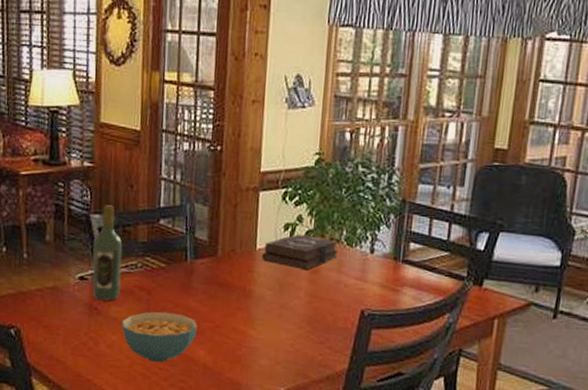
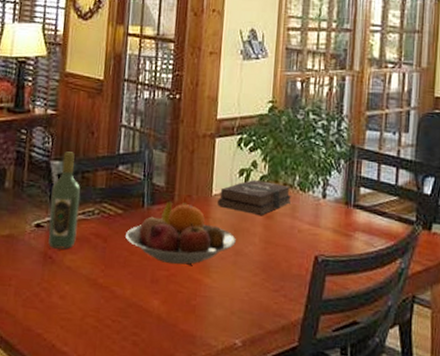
cereal bowl: present [121,312,197,363] -> none [75,260,152,315]
fruit bowl: none [169,254,281,318] -> present [125,200,236,265]

